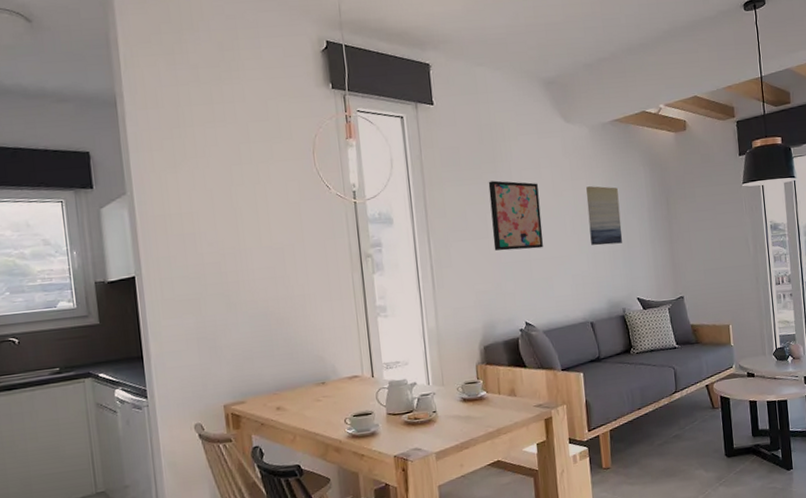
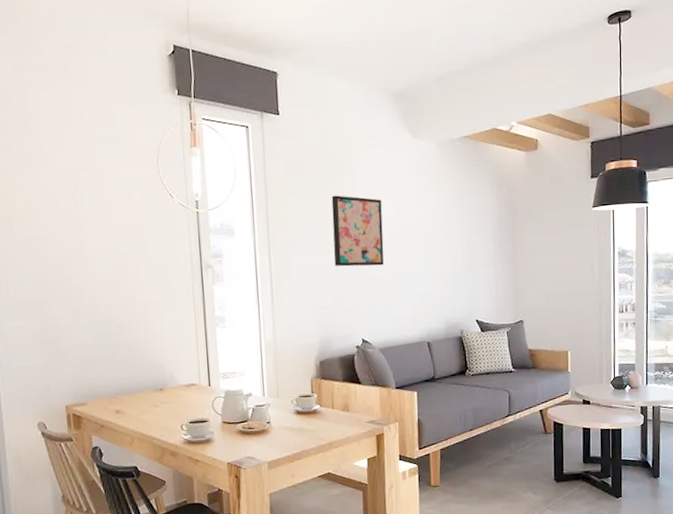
wall art: present [586,186,623,246] -> none [430,204,465,265]

